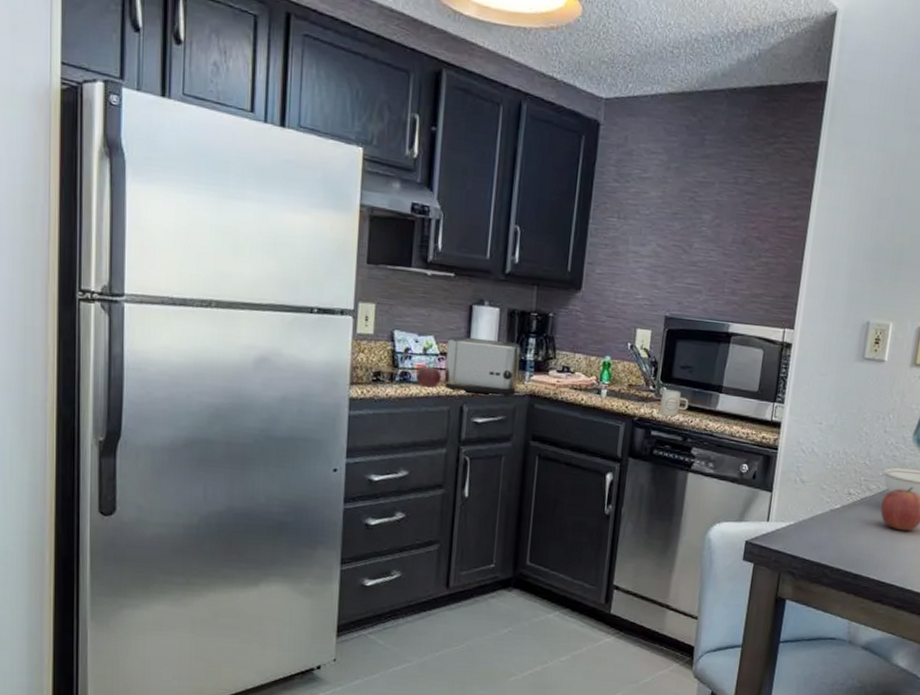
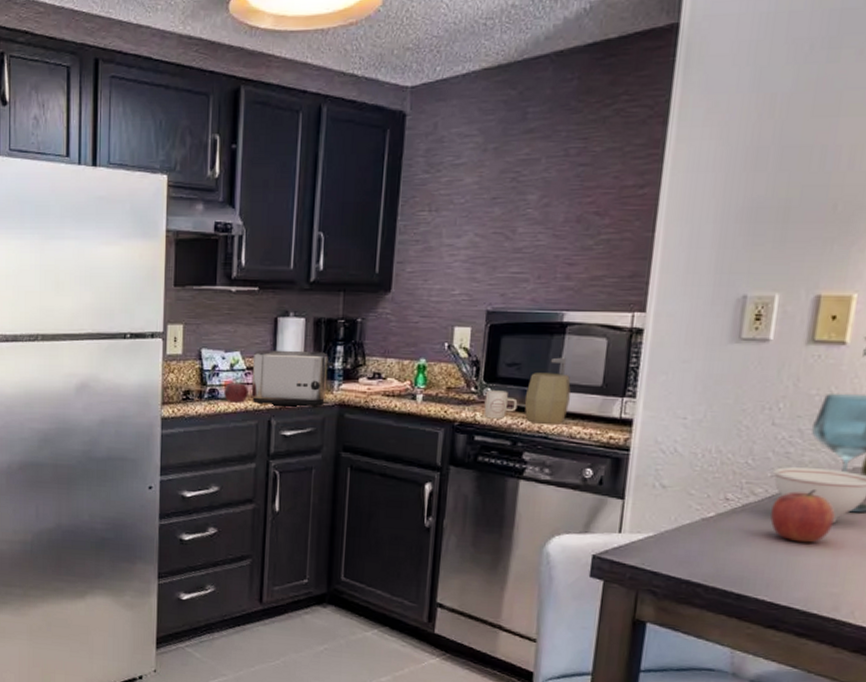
soap dispenser: none [694,363,733,425] -> present [524,357,571,426]

